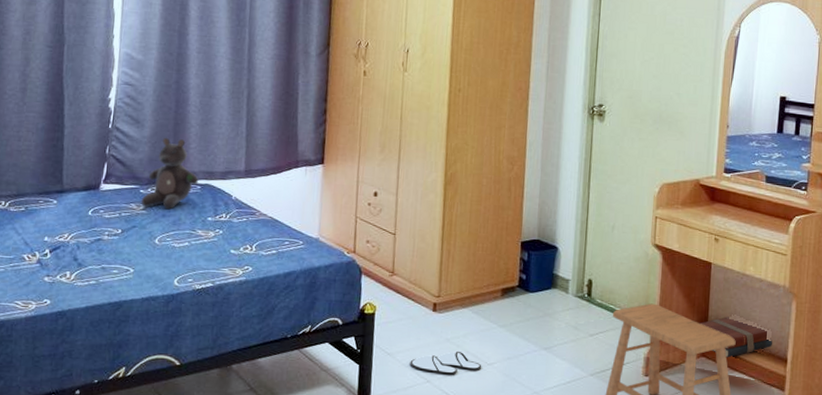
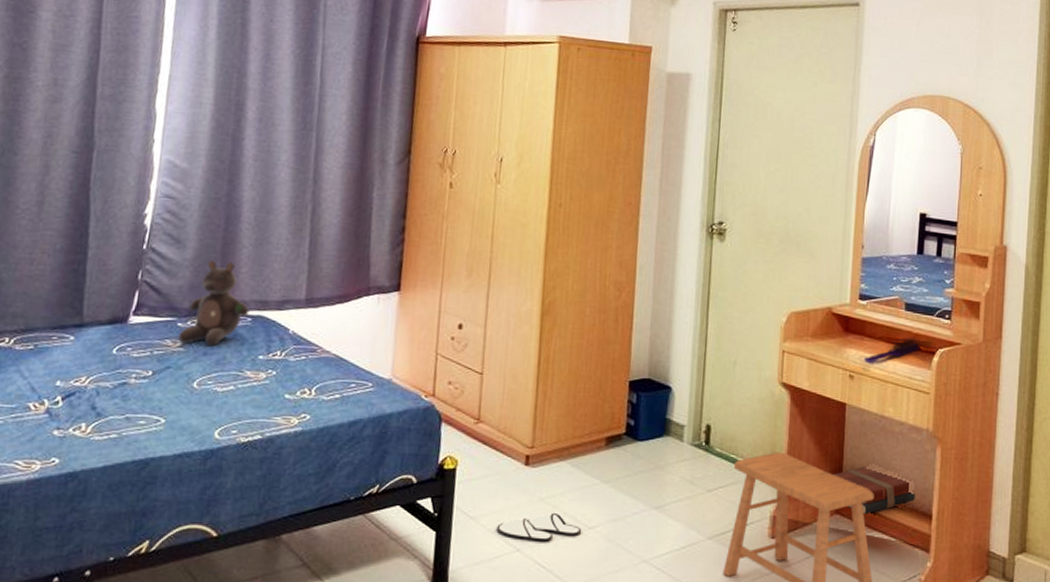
hairbrush: none [728,205,781,228] -> present [864,336,922,363]

